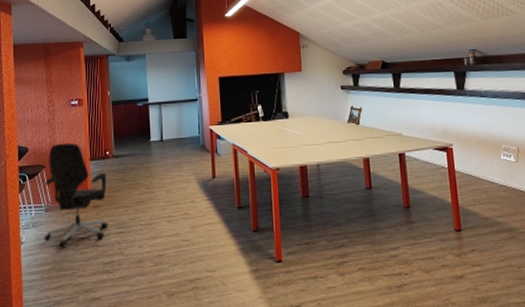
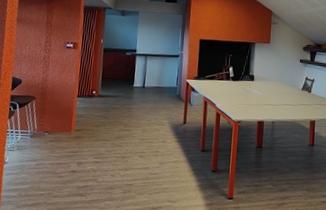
office chair: present [44,142,109,248] -> none [26,79,91,171]

